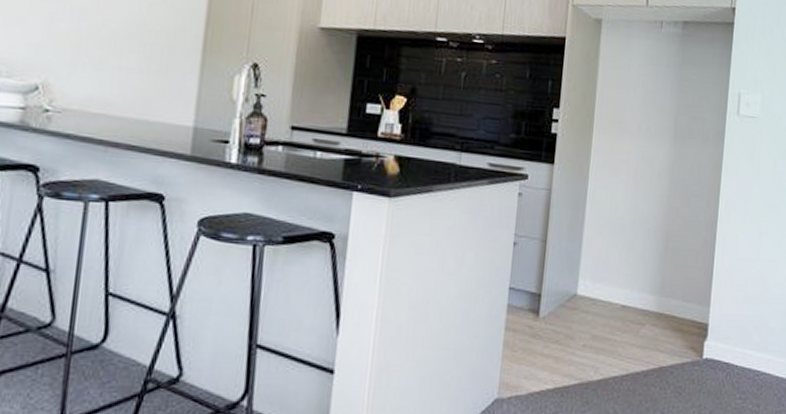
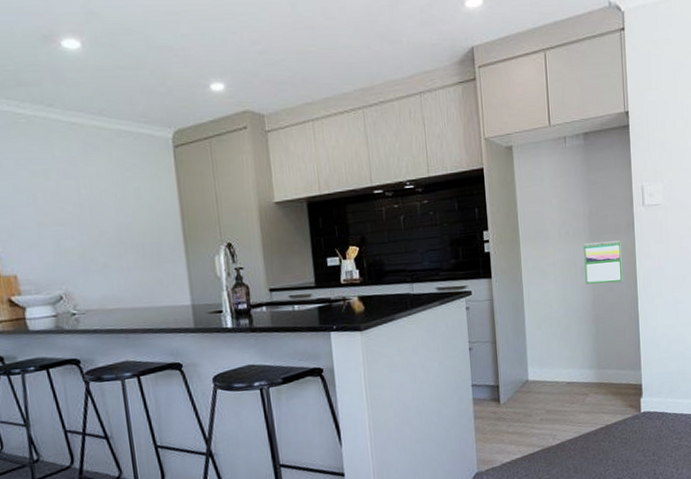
calendar: none [661,145,707,198] -> present [583,240,623,284]

